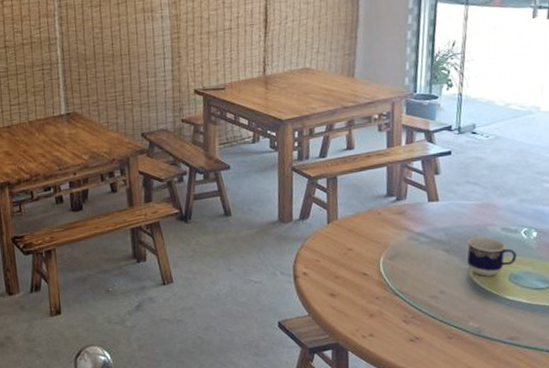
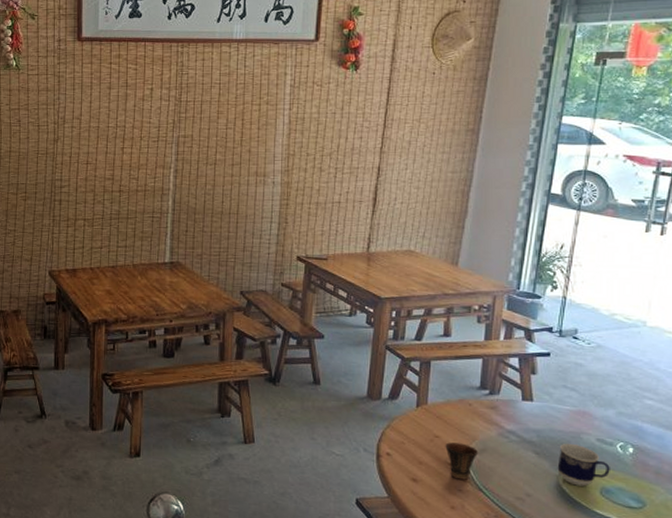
cup: none [359,252,391,288] -> present [445,442,478,480]

